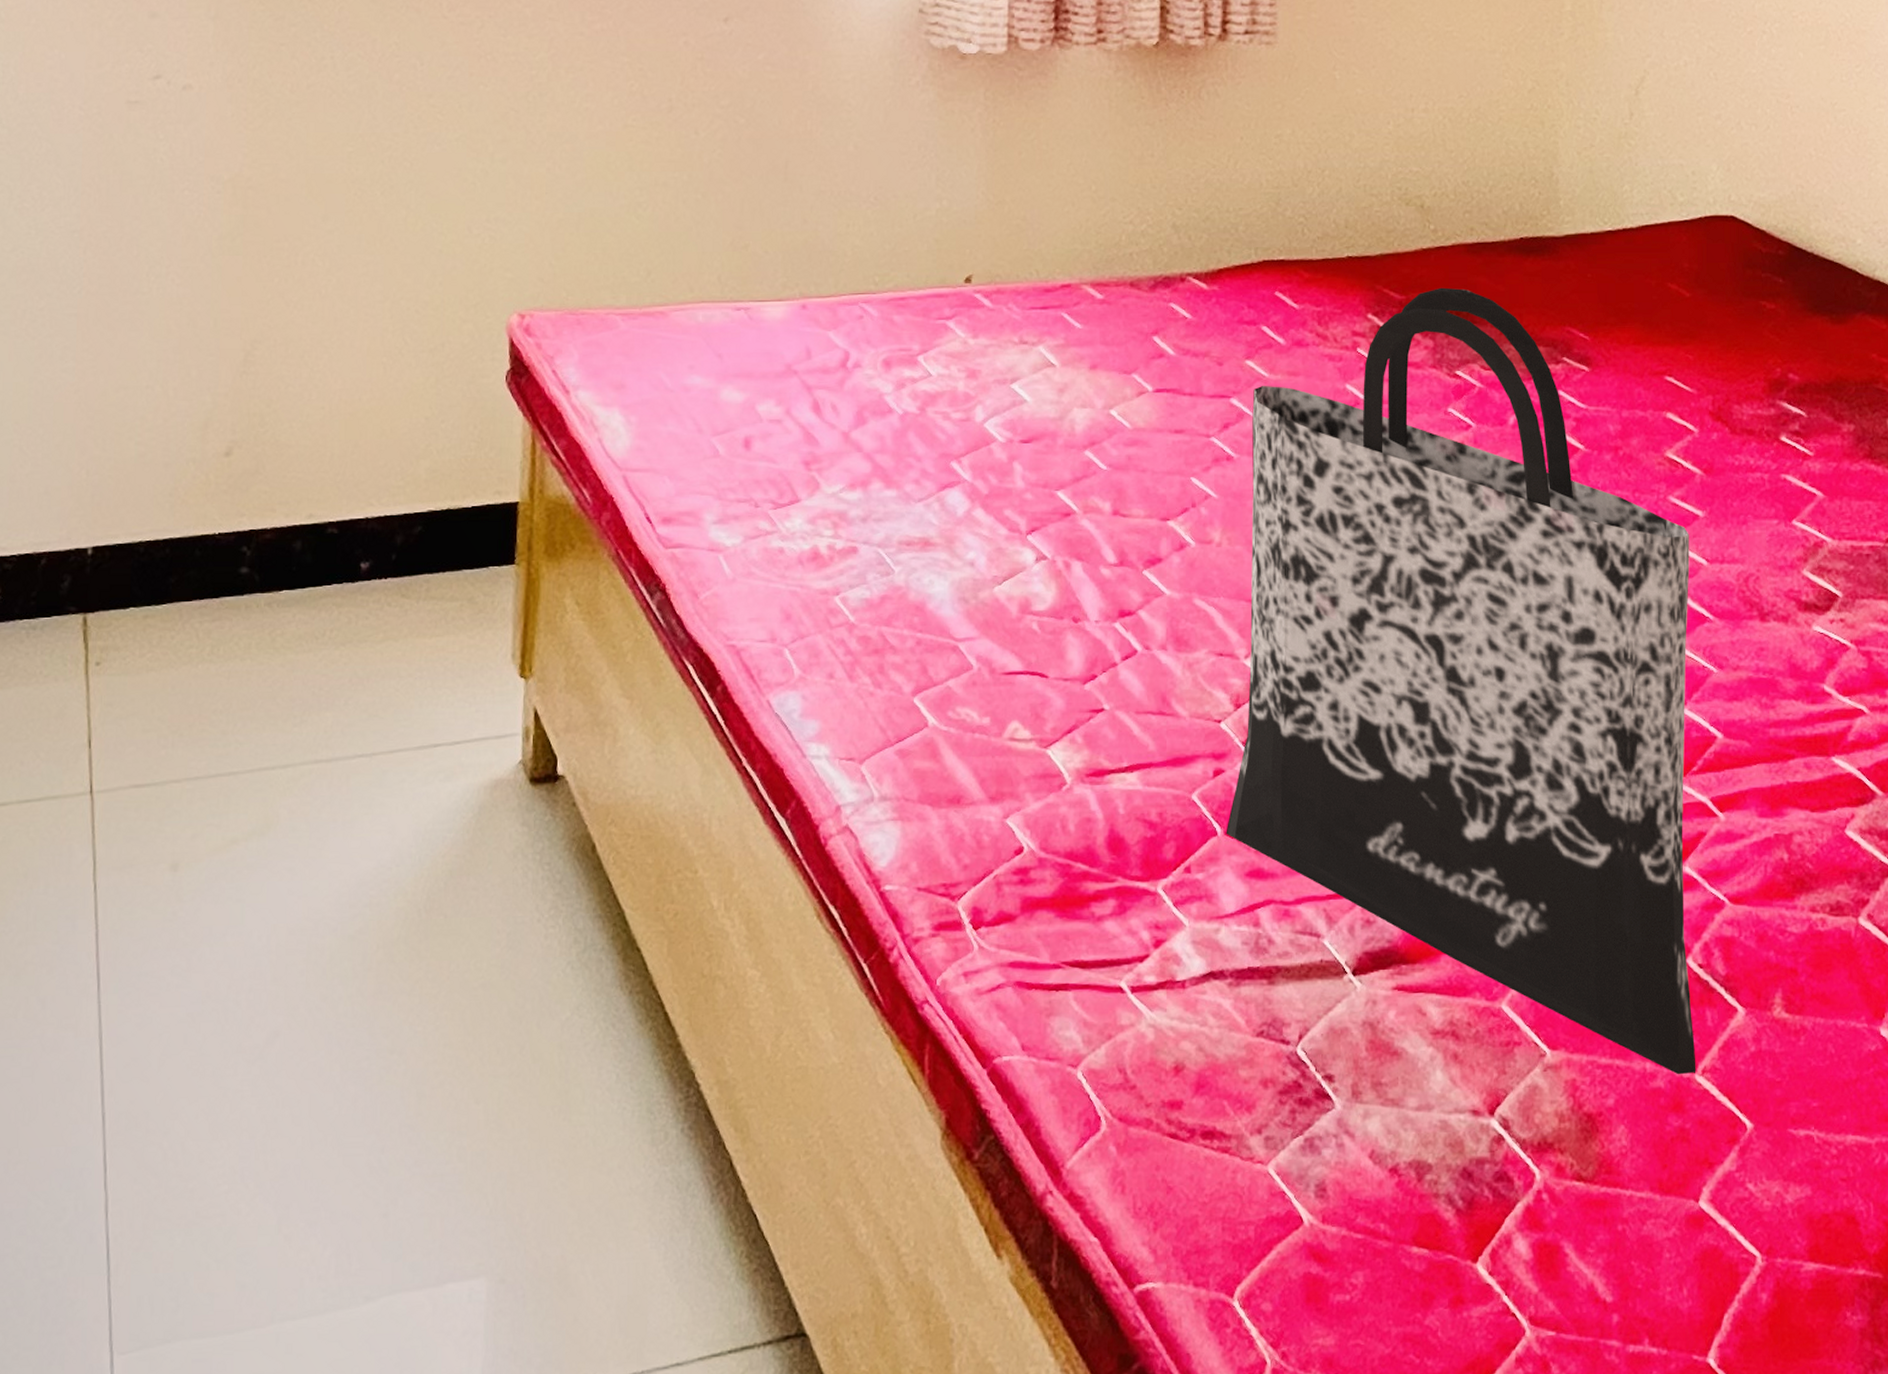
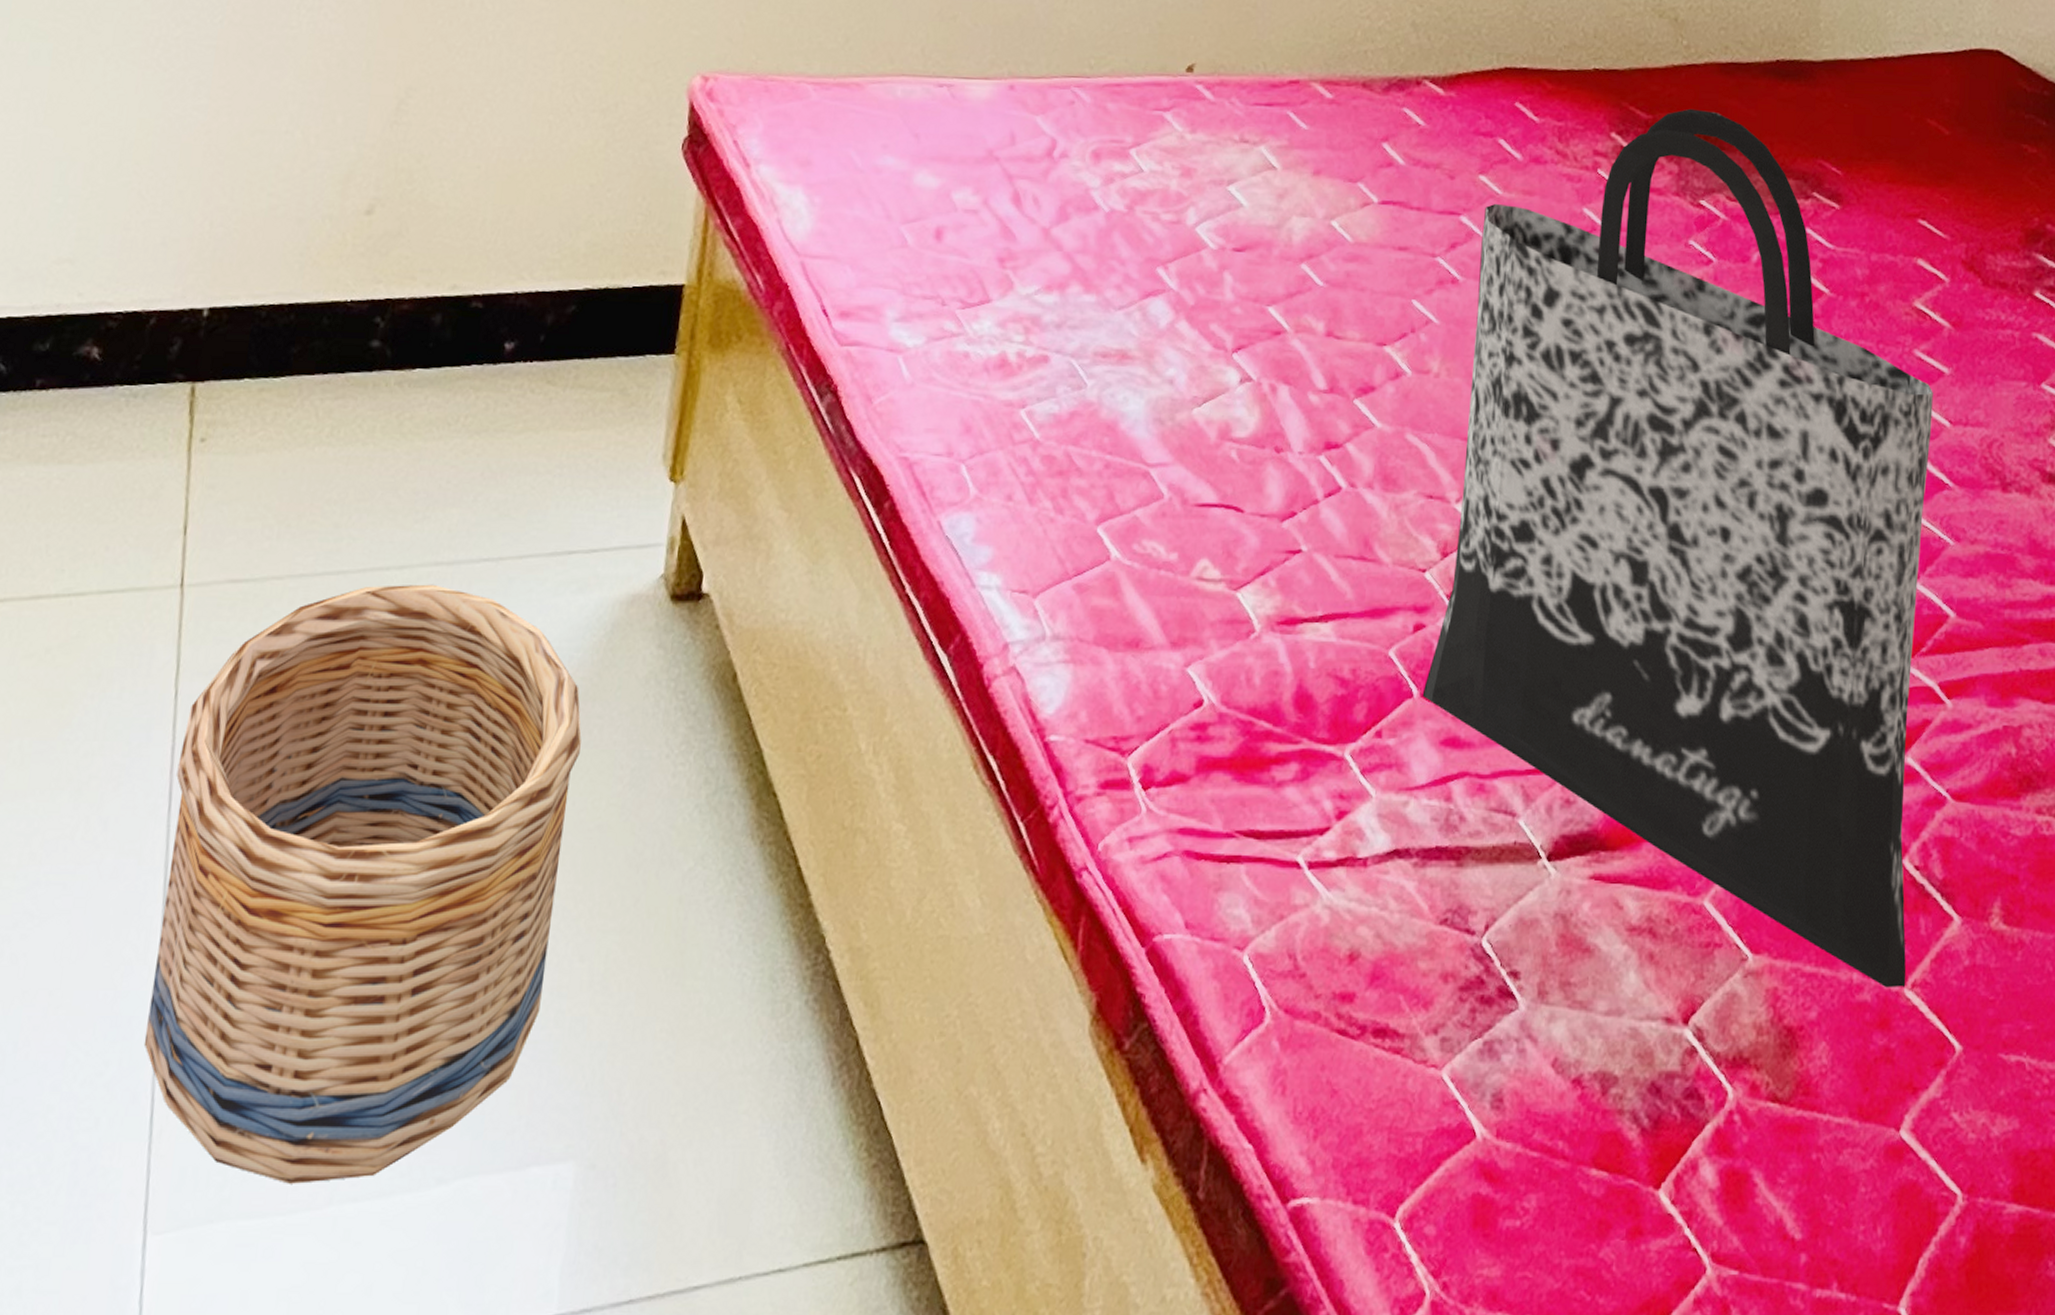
basket: none [95,780,460,1307] -> present [144,584,582,1184]

